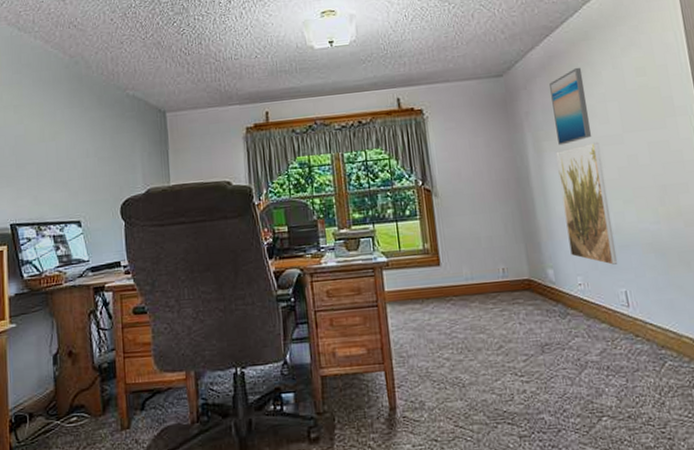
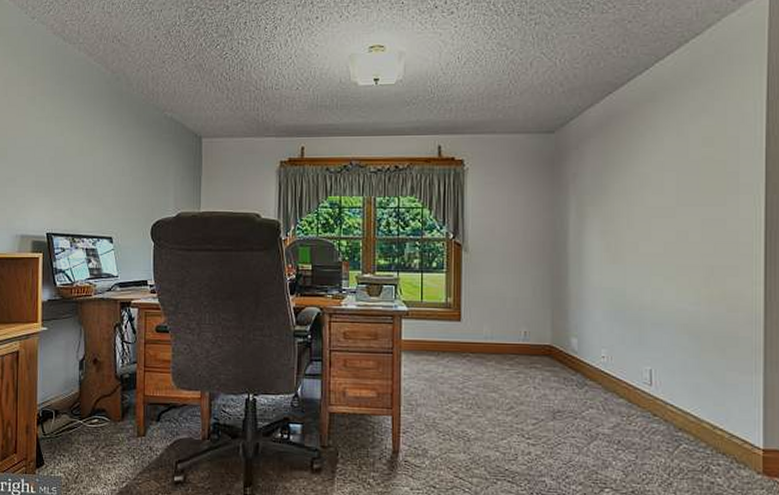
wall art: present [549,67,592,146] -> none [604,130,642,212]
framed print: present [556,142,618,265] -> none [599,212,648,341]

